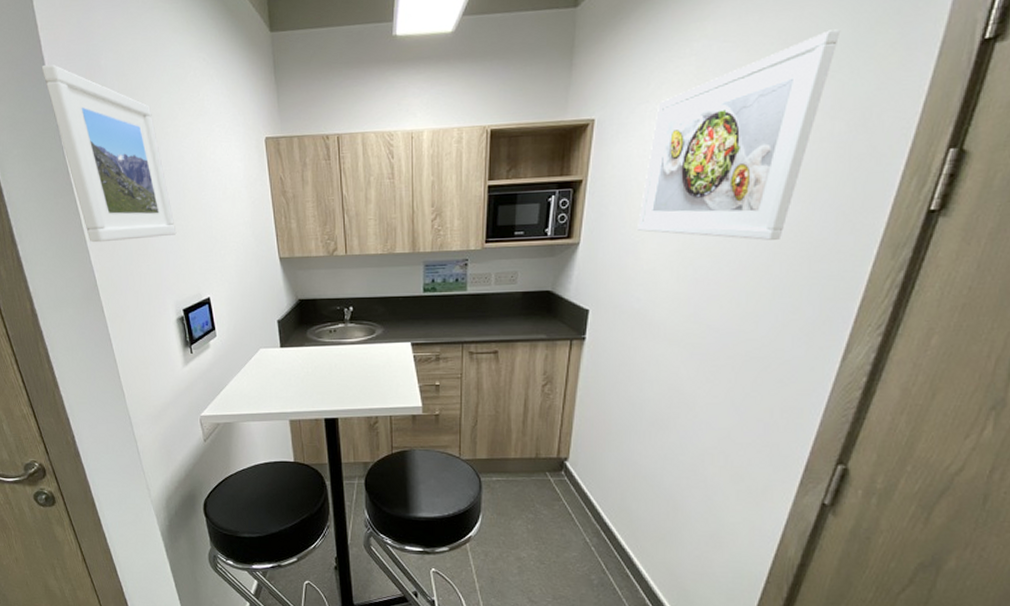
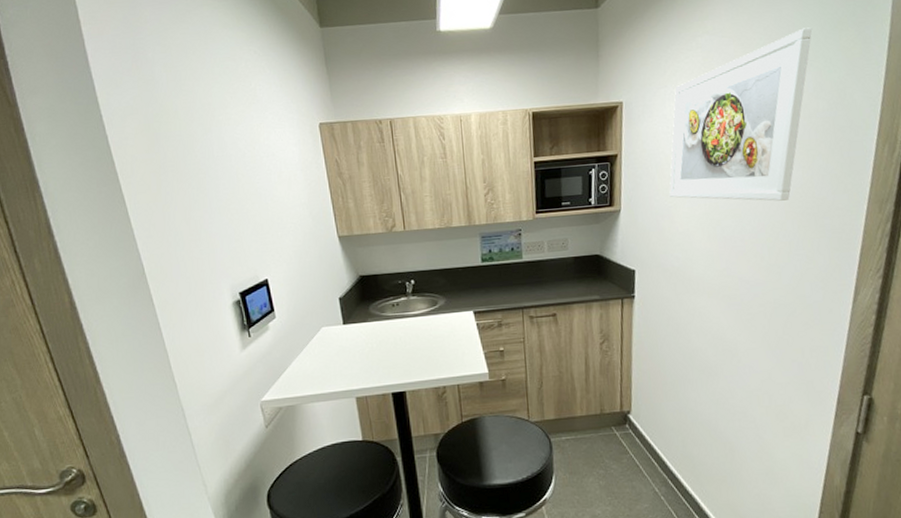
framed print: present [41,64,177,243] -> none [84,57,231,231]

